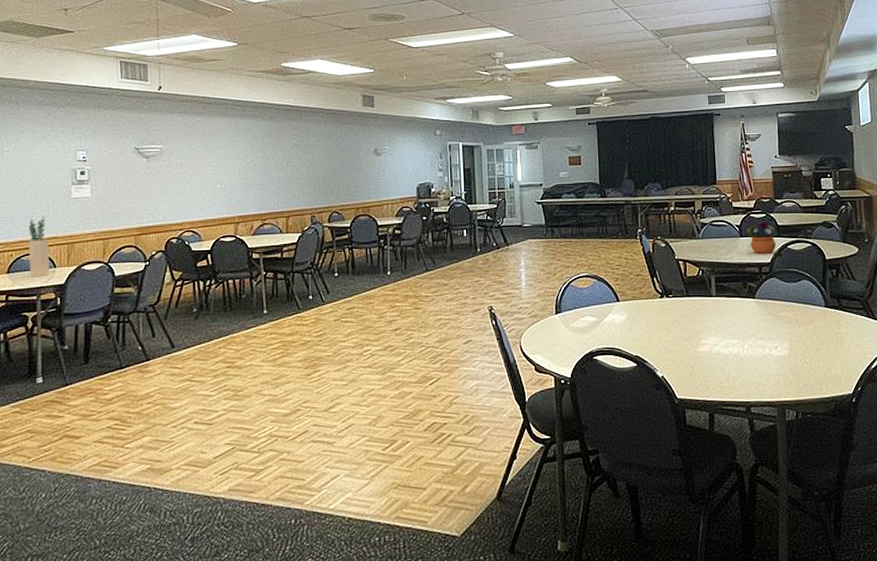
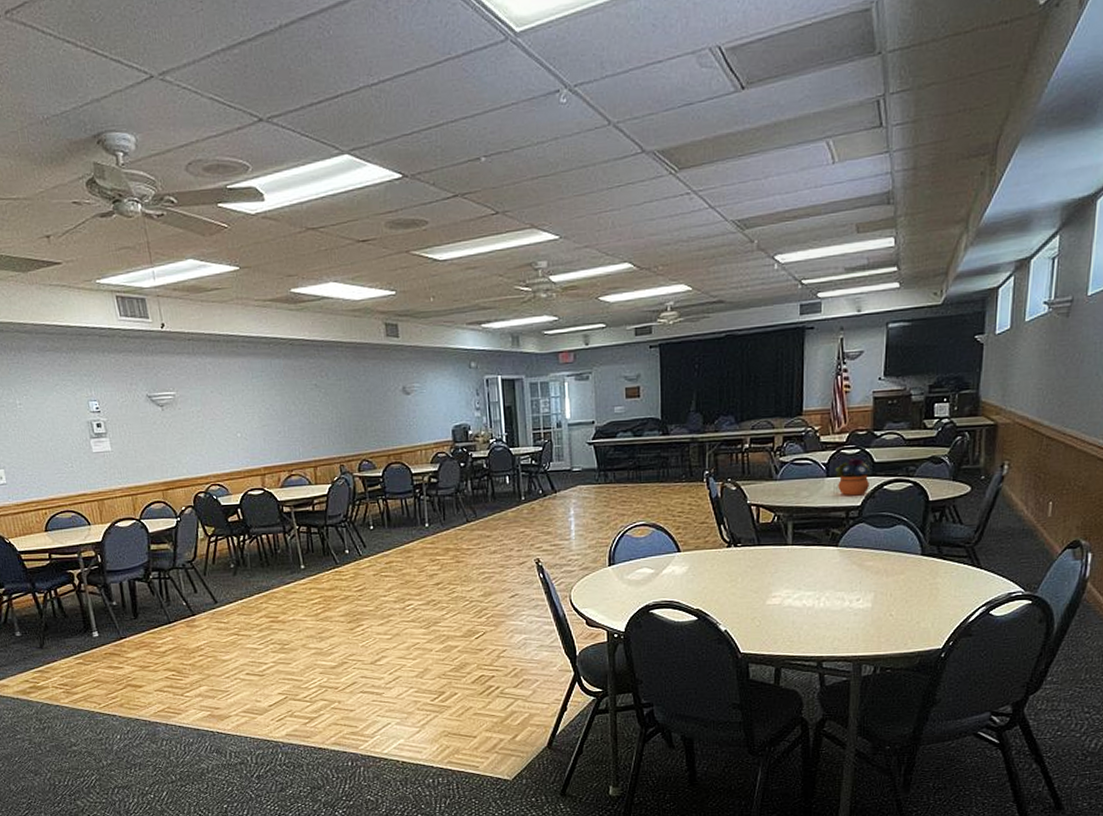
vase: present [28,215,50,278] -> none [55,471,86,535]

